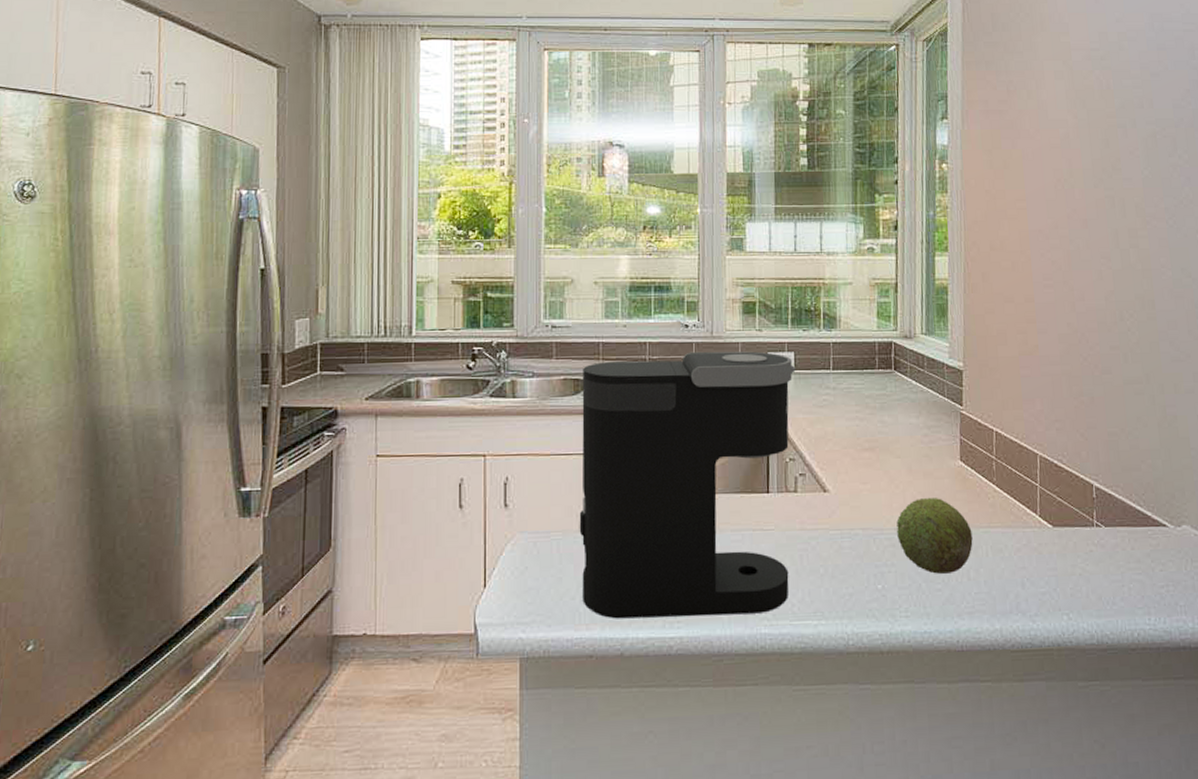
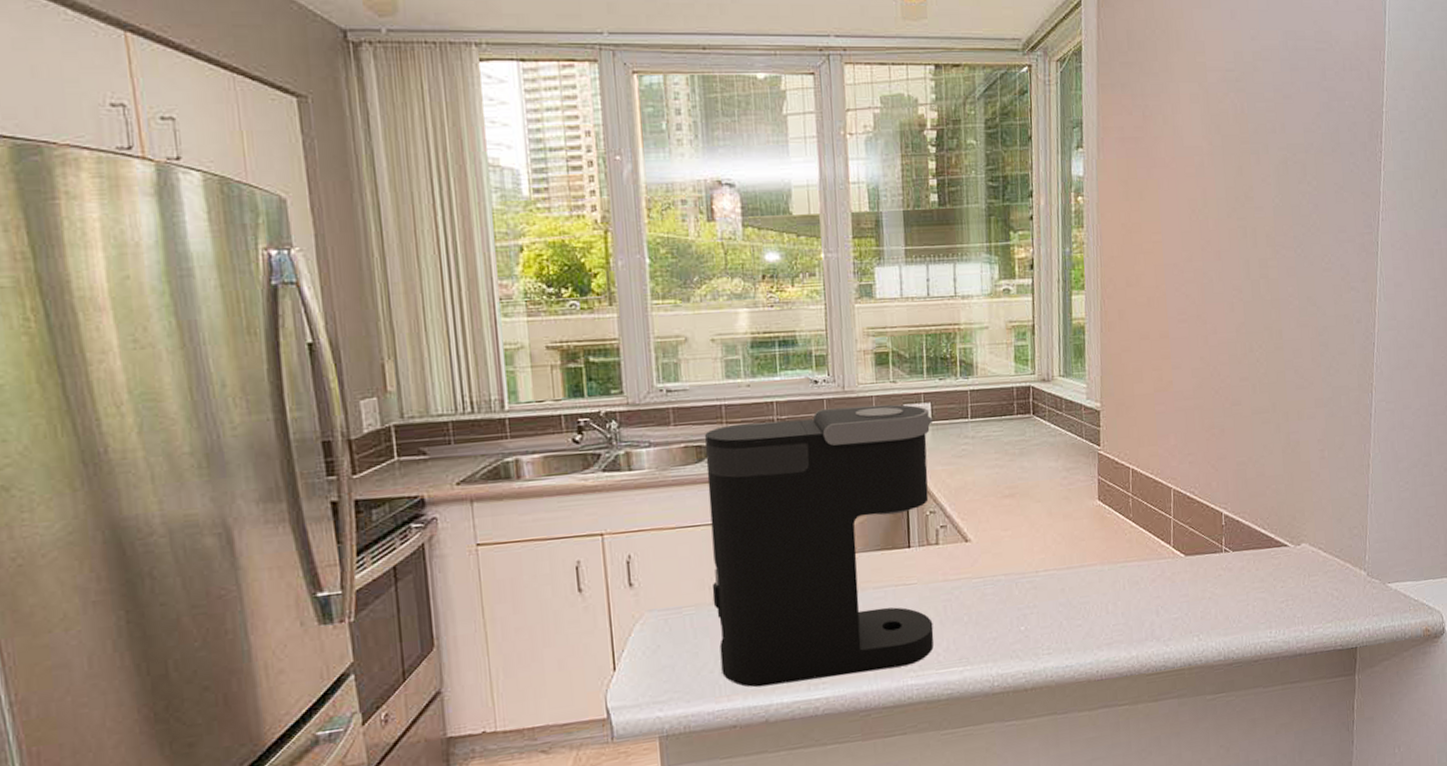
fruit: present [896,497,973,574] -> none [1038,538,1111,611]

